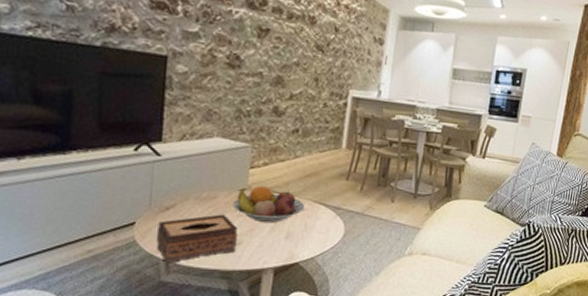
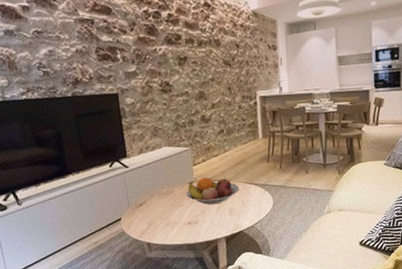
tissue box: present [156,214,238,265] -> none [137,203,195,245]

